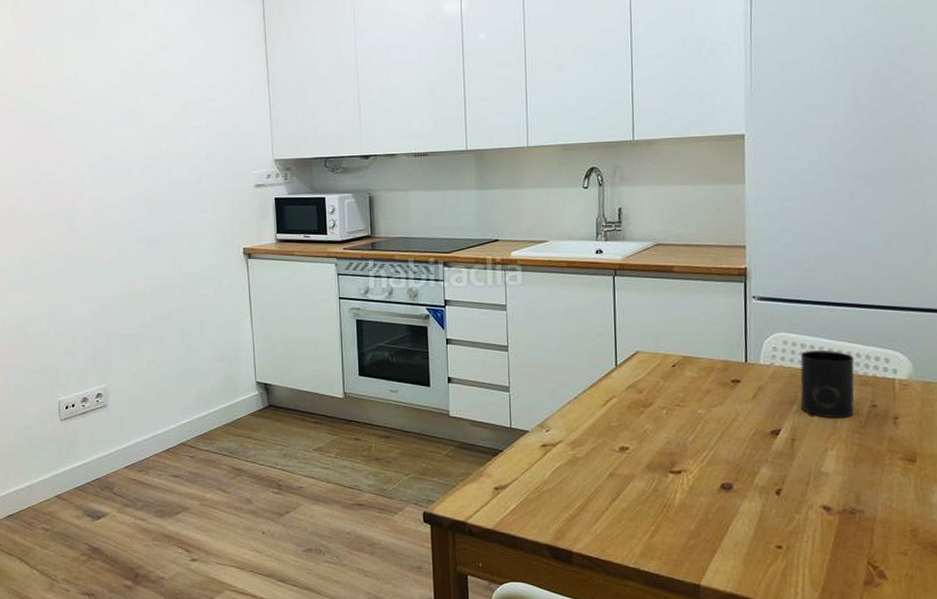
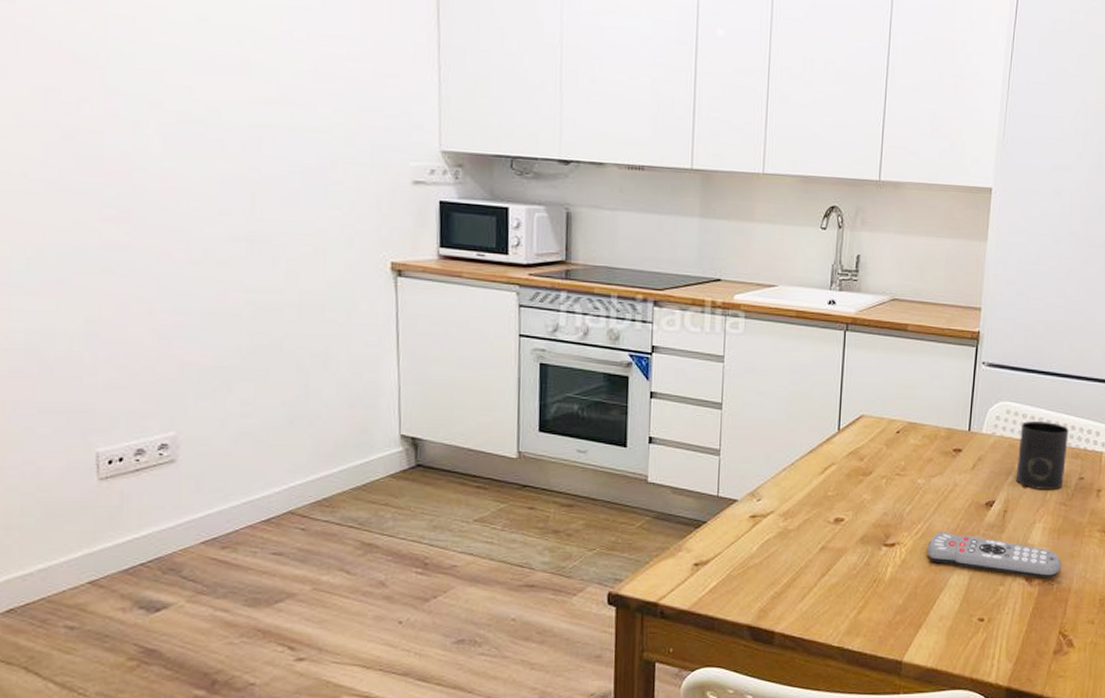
remote control: none [715,459,863,507] -> present [927,531,1062,579]

